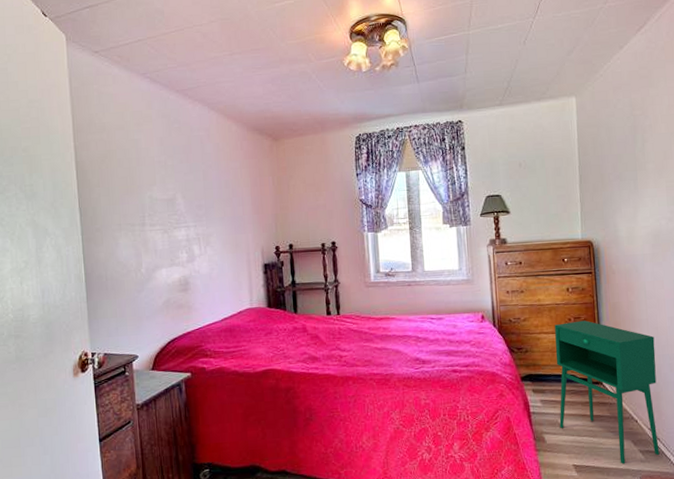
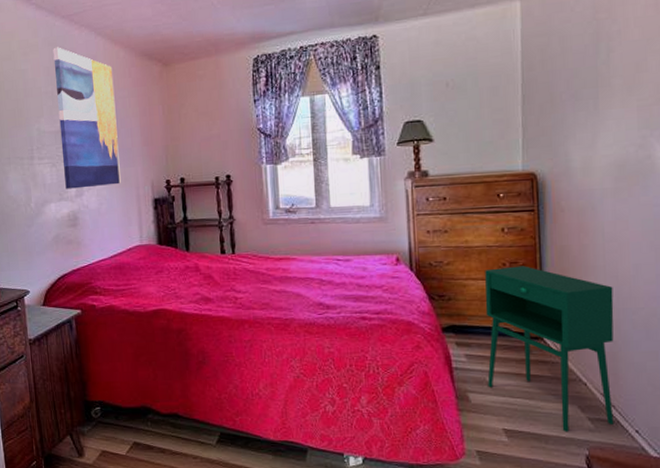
wall art: none [166,119,232,255] -> present [53,47,121,189]

